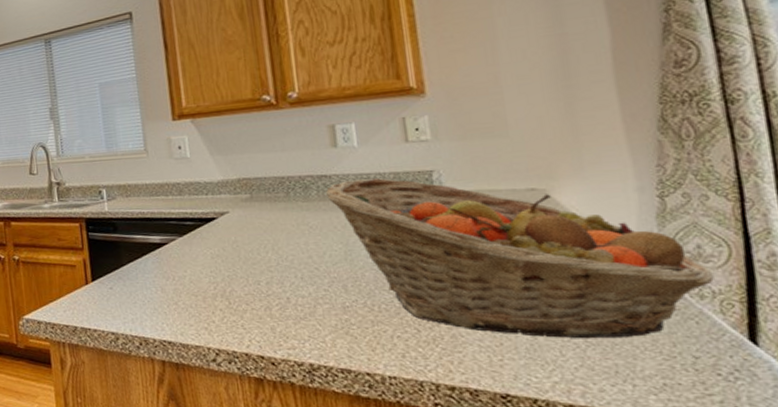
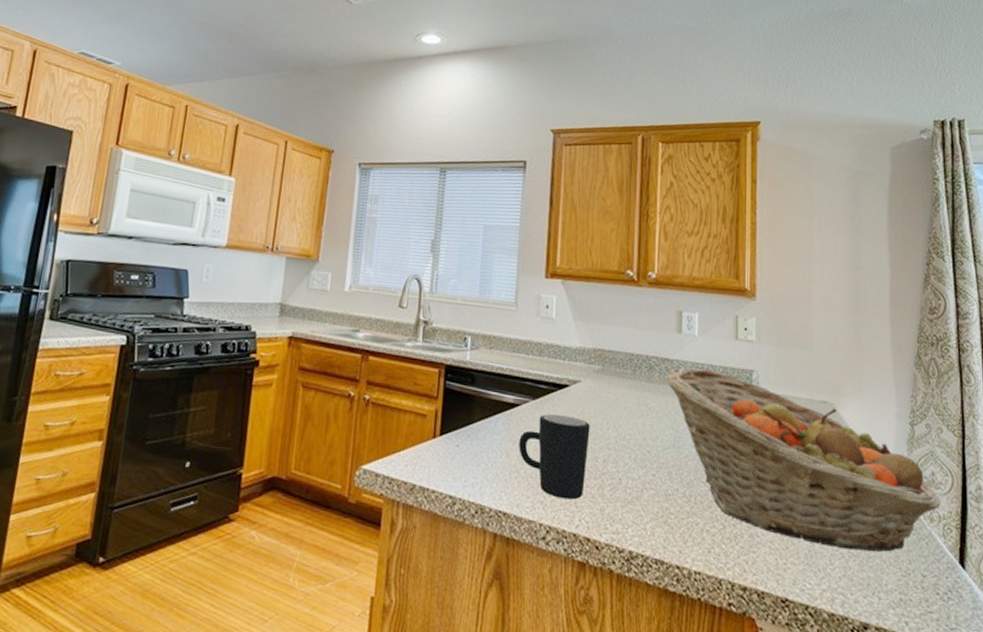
mug: none [172,246,250,323] -> present [519,414,590,500]

